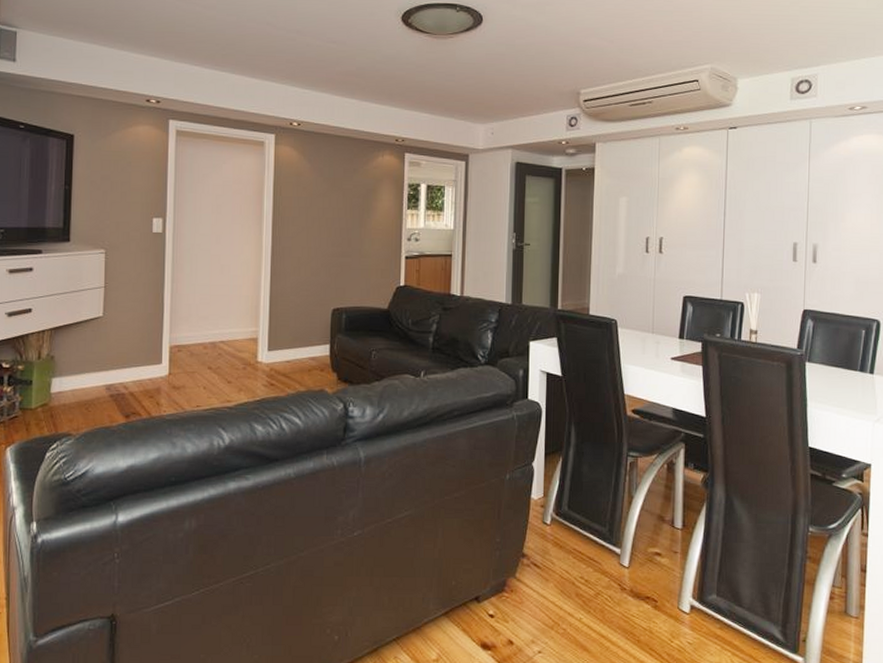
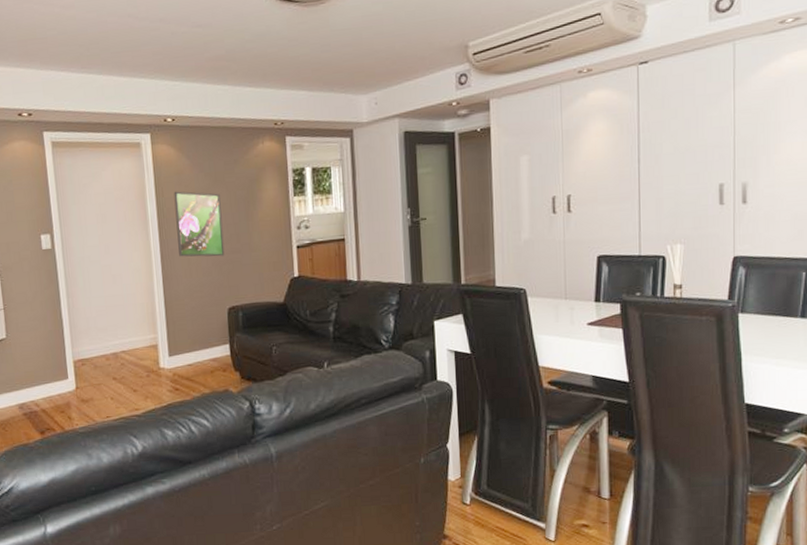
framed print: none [290,191,336,259] -> present [174,191,225,257]

